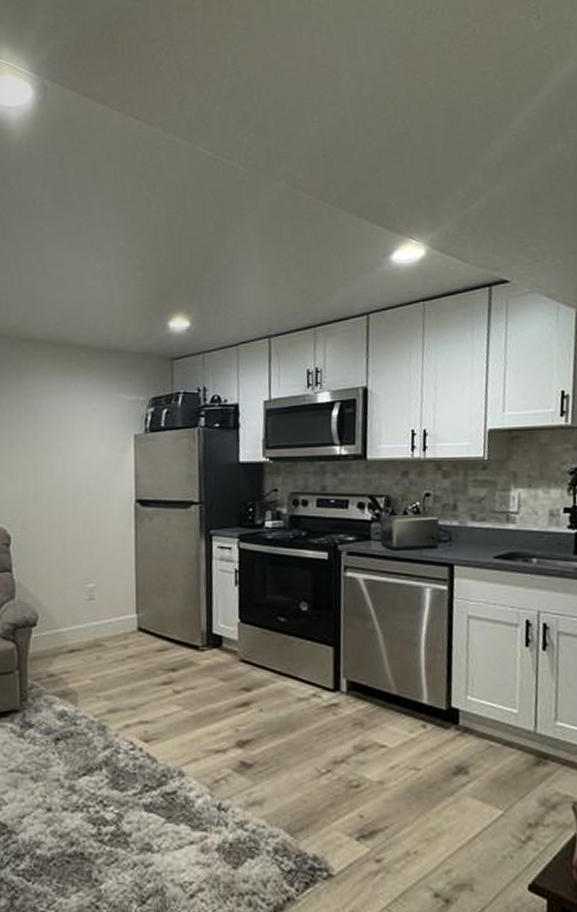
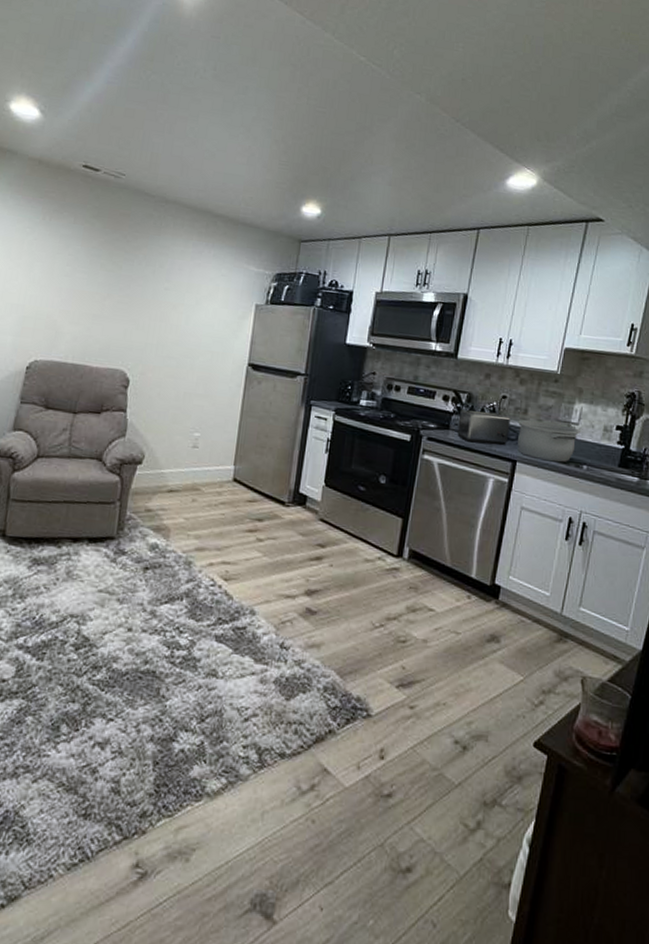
cooking pot: none [448,515,522,560] -> present [518,419,580,463]

